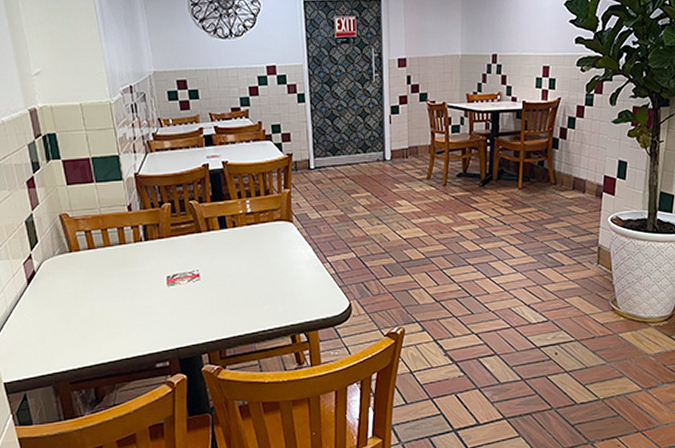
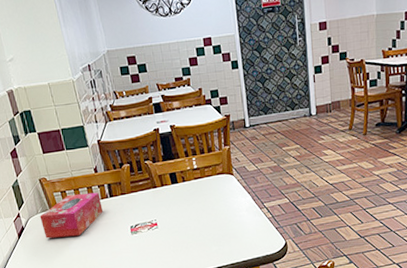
tissue box: none [56,234,135,286] -> present [40,192,103,238]

